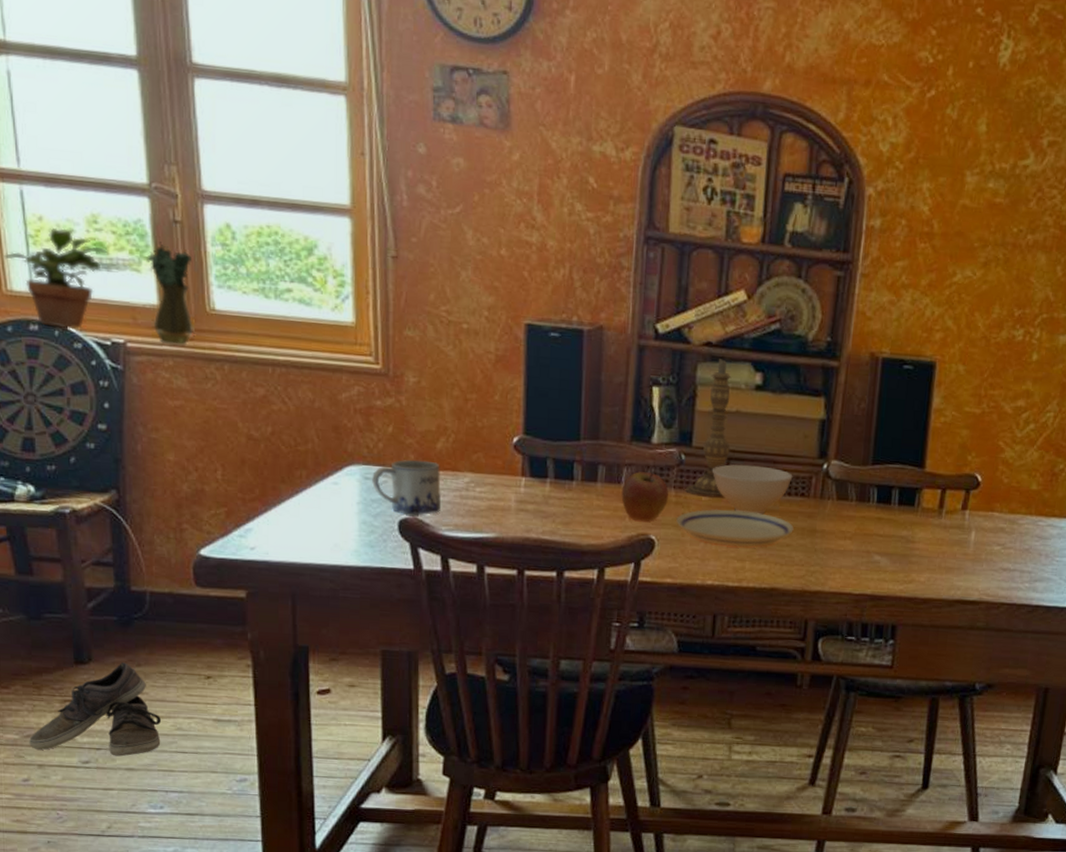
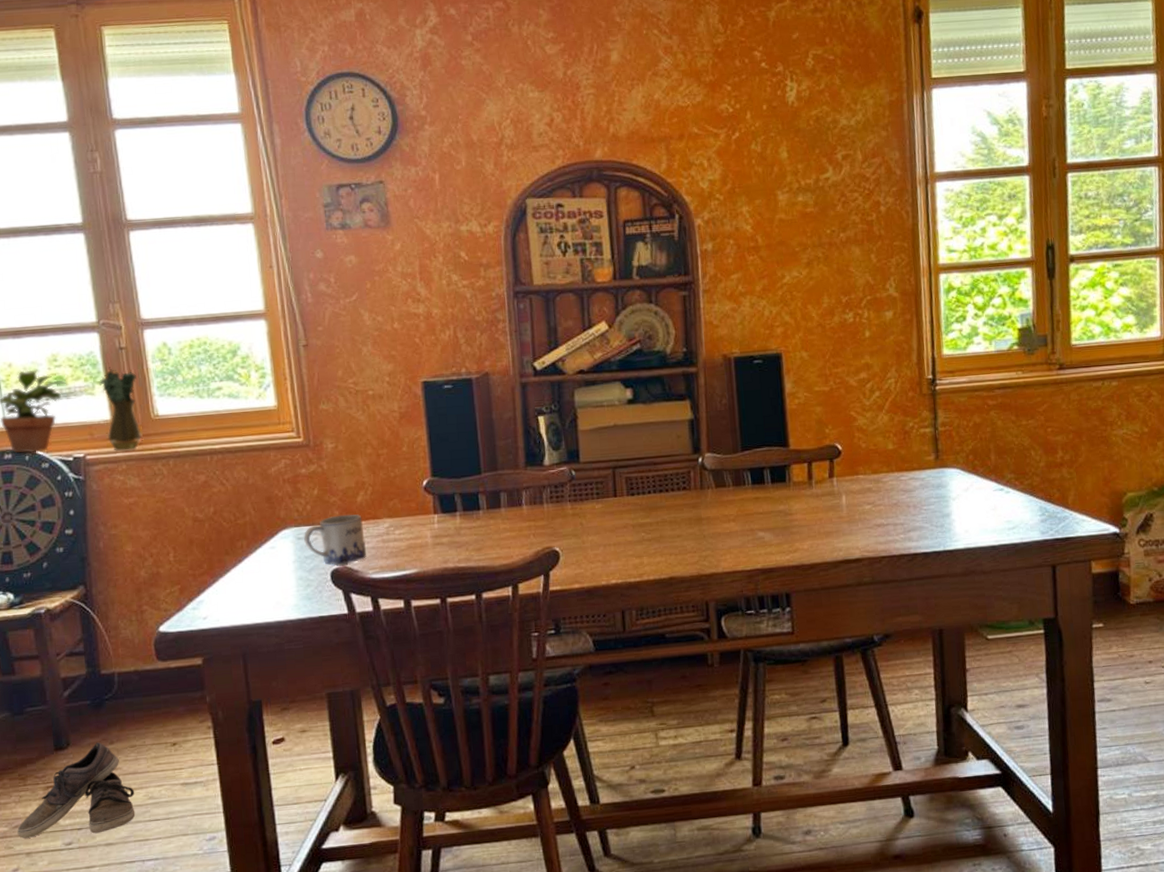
fruit: present [621,470,669,522] -> none [523,489,566,537]
plate: present [676,509,794,547] -> none [575,511,682,547]
candlestick: present [686,356,732,499] -> none [580,380,616,506]
bowl: present [711,464,793,515] -> none [600,469,673,513]

